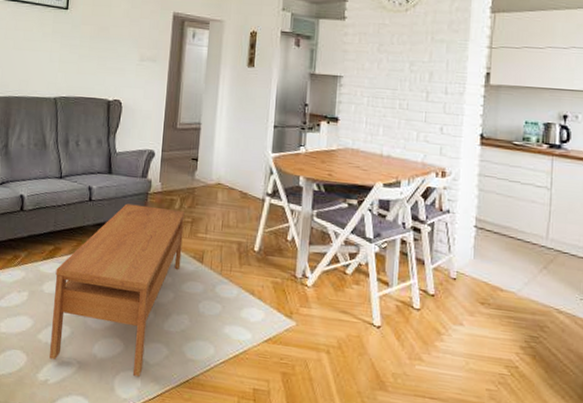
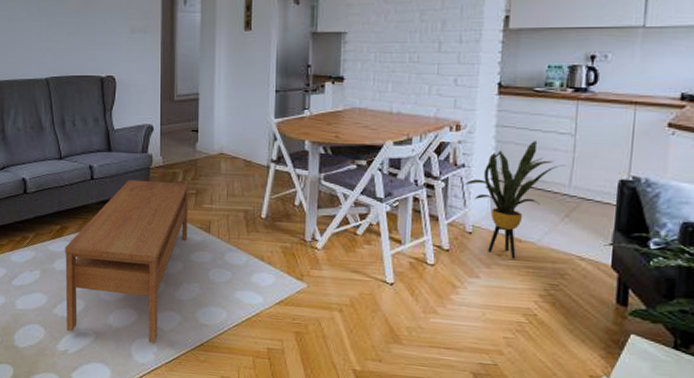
house plant: none [448,192,543,309] -> present [463,141,566,259]

